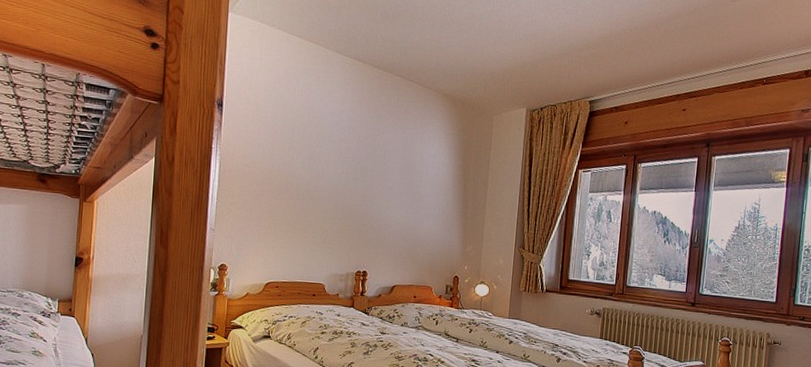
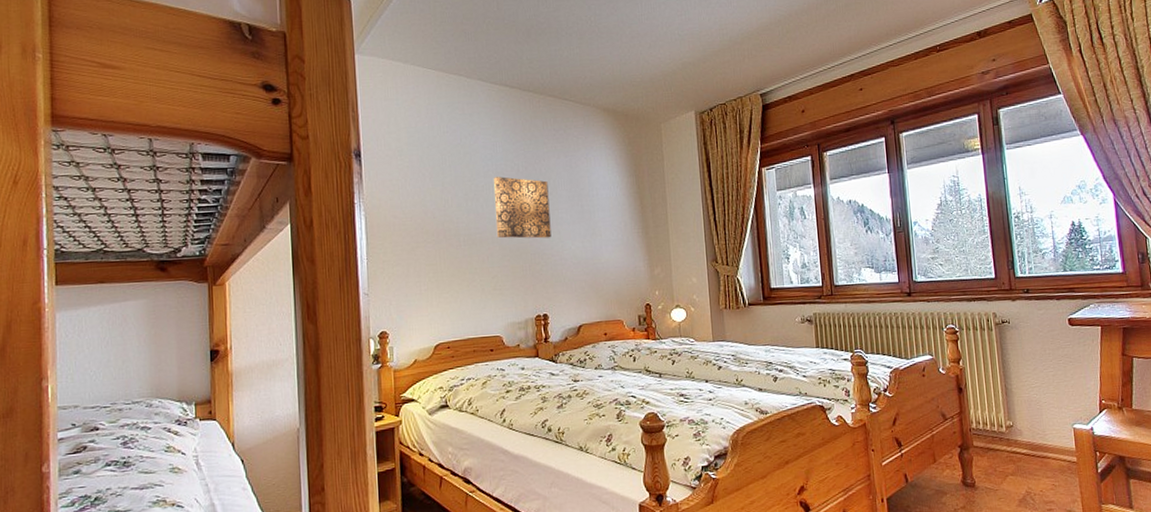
wall art: none [332,142,384,205] -> present [493,176,552,239]

